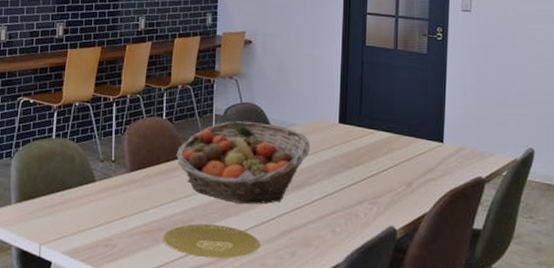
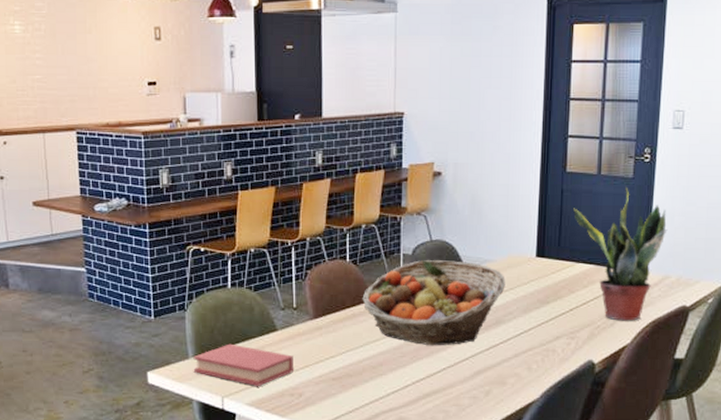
book: none [14,192,109,235] -> present [193,343,293,386]
plate: present [162,224,260,259] -> none [351,368,453,402]
potted plant: none [372,61,461,190] -> present [572,186,668,321]

